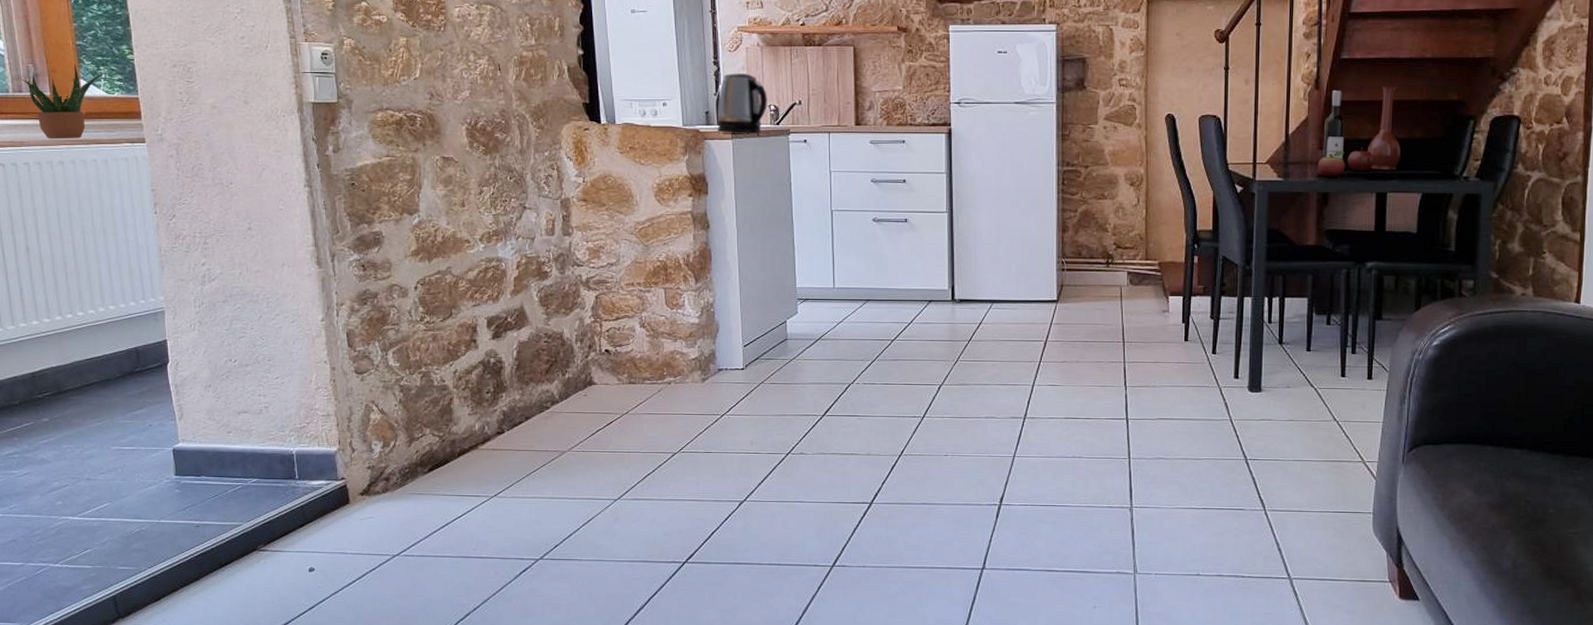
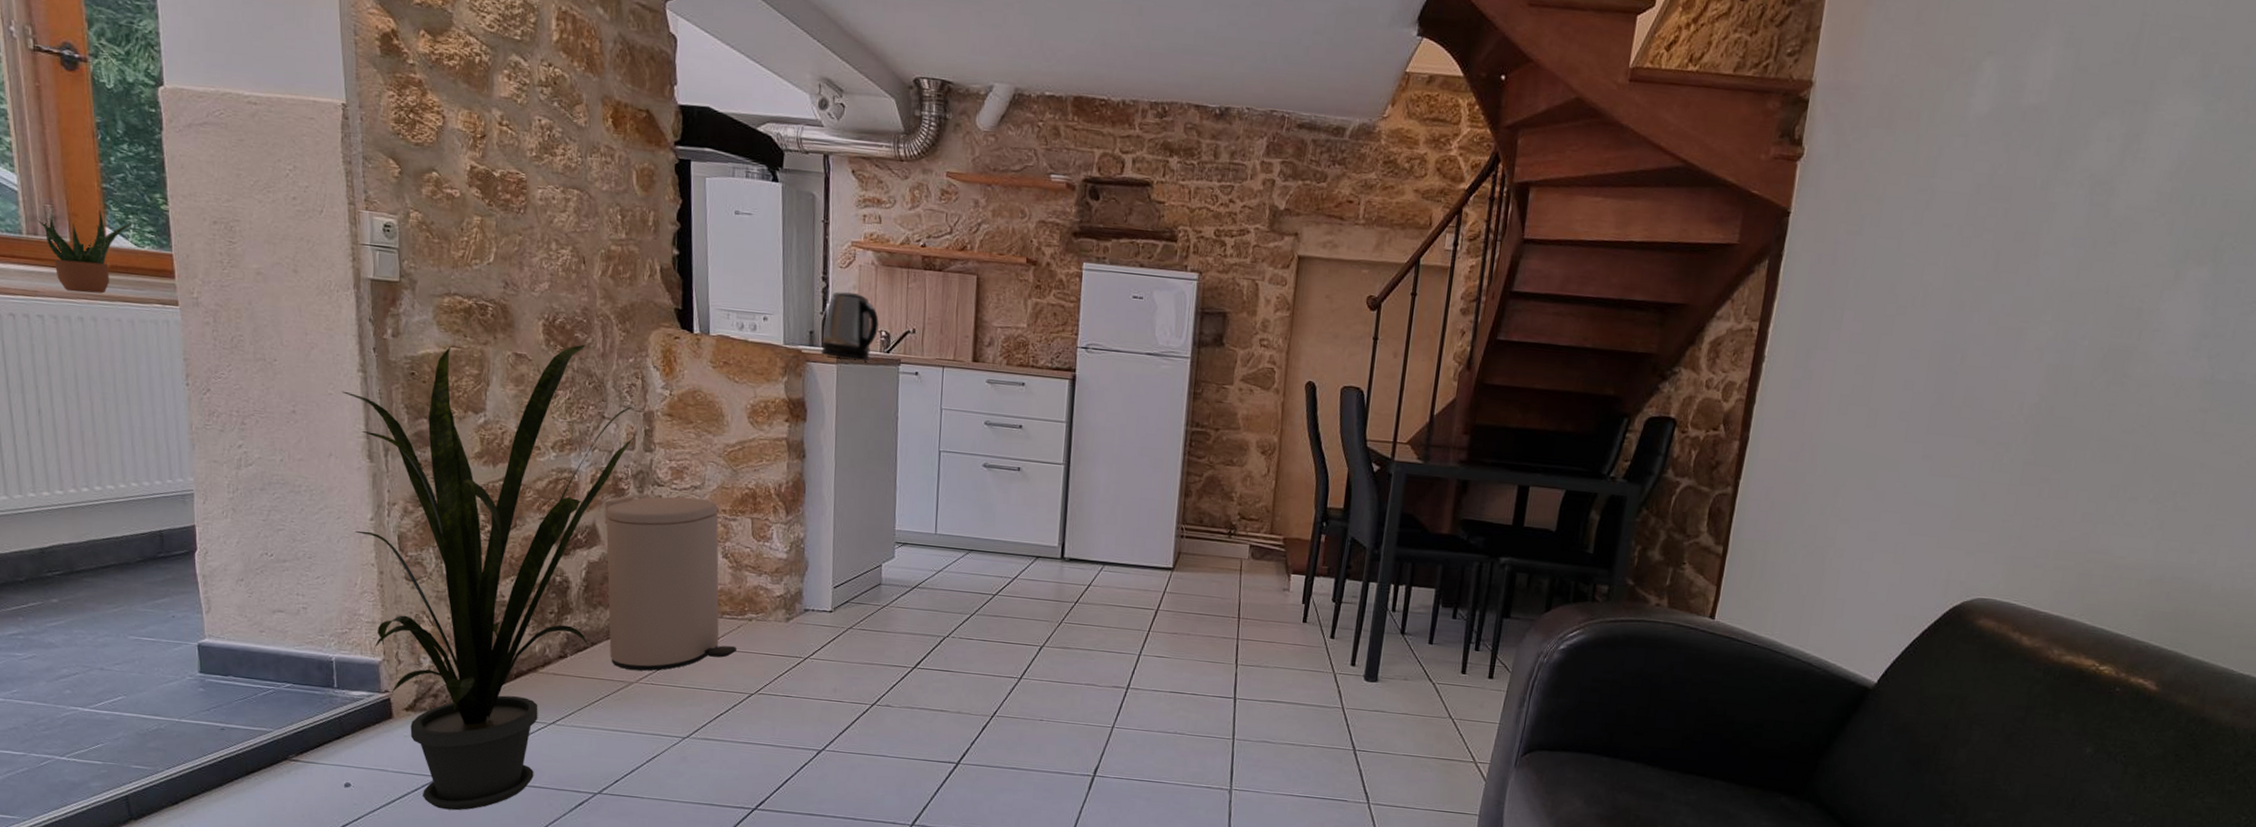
house plant: none [291,143,554,586] -> present [341,344,634,811]
pedal bin: none [530,274,659,439] -> present [604,496,738,671]
fruit: present [1317,151,1345,178] -> none [1460,438,1490,466]
bottle: present [1323,91,1345,160] -> none [1466,373,1495,447]
fruit: present [1347,148,1375,172] -> none [1491,436,1521,462]
vase: present [1366,86,1402,171] -> none [1513,373,1553,464]

